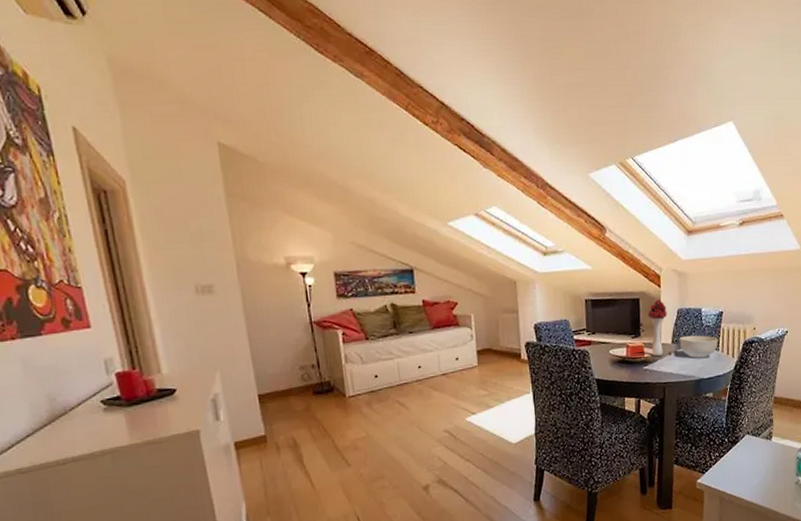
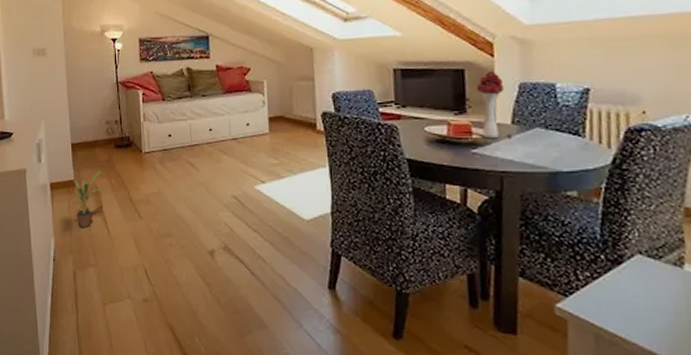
potted plant: none [262,422,302,486] -> present [71,171,102,228]
bowl: present [679,335,719,358] -> none [522,115,585,145]

